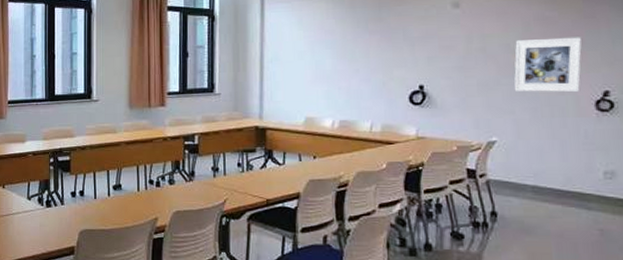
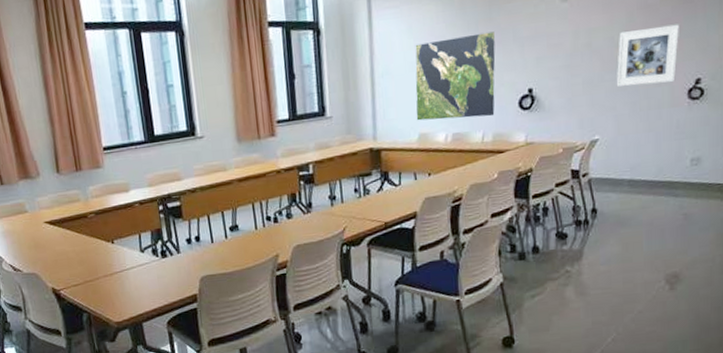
world map: none [303,30,385,108] -> present [415,31,495,121]

